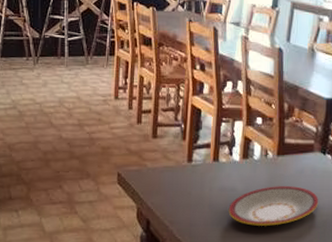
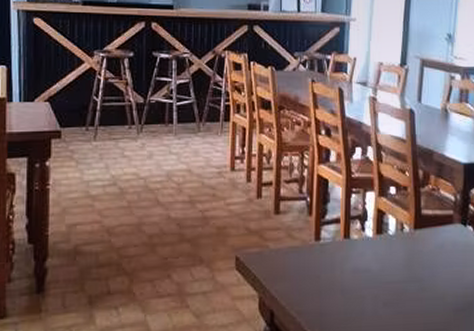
plate: present [228,186,319,226] -> none [363,263,462,312]

